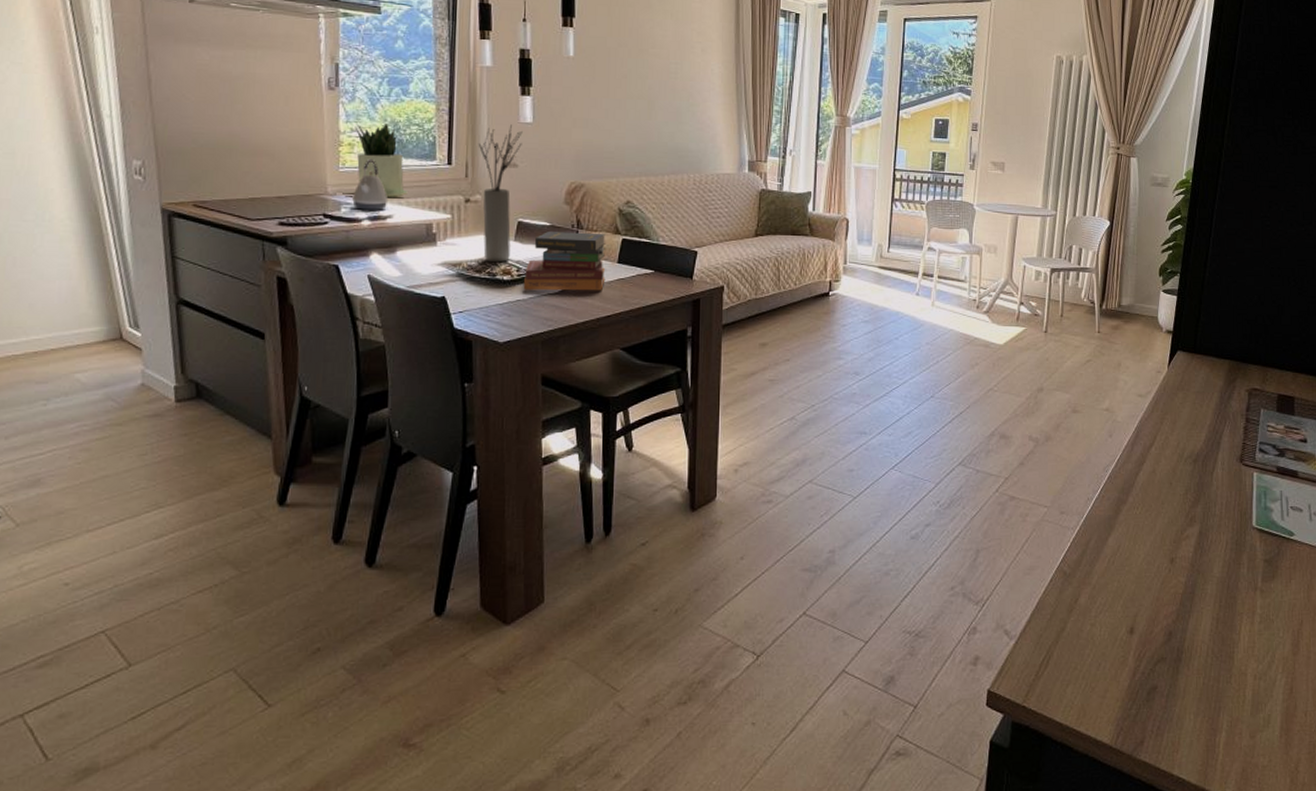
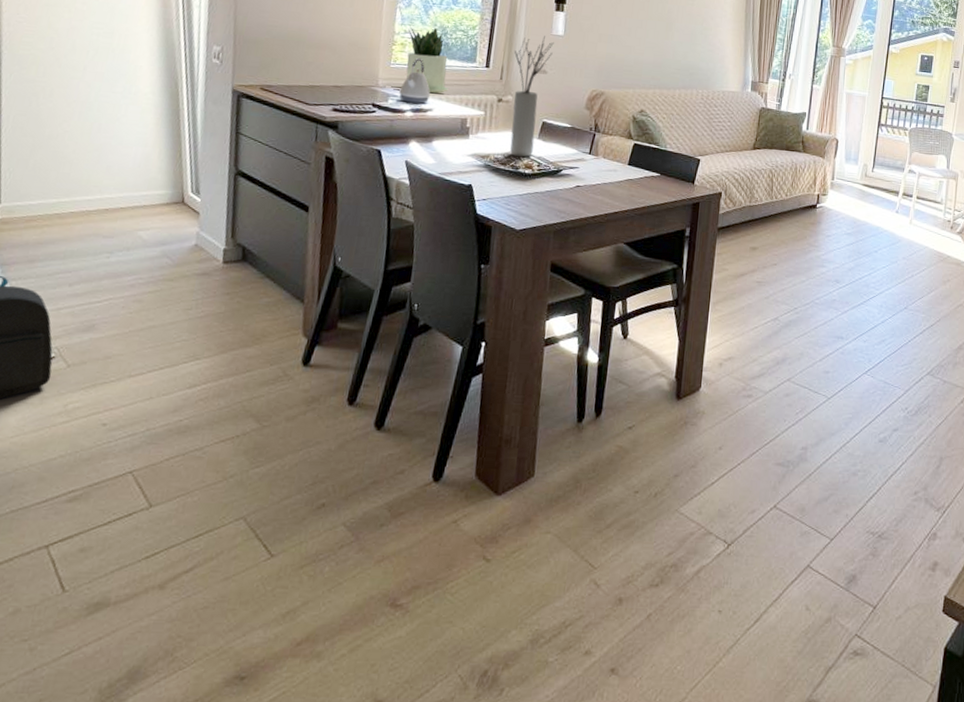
books: present [523,232,606,291] -> none [542,132,619,189]

